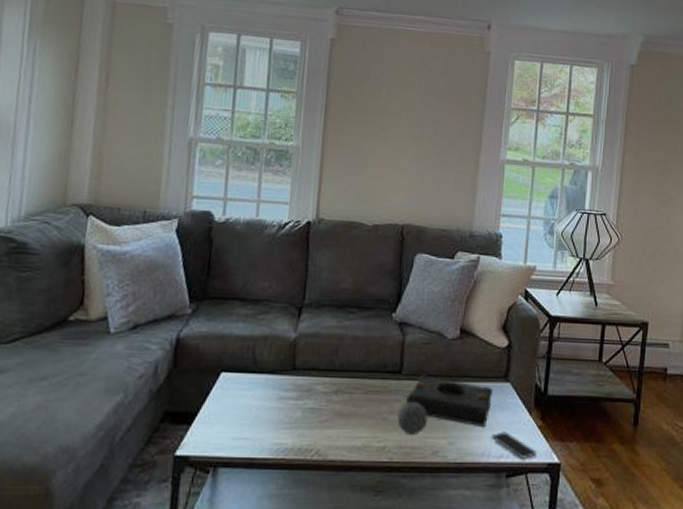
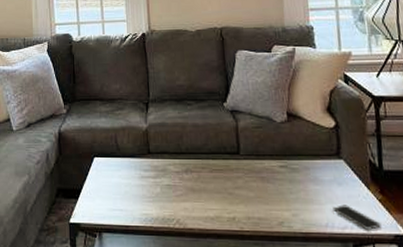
decorative ball: present [397,401,428,434] -> none [242,178,270,207]
speaker: present [406,374,493,428] -> none [247,154,328,201]

